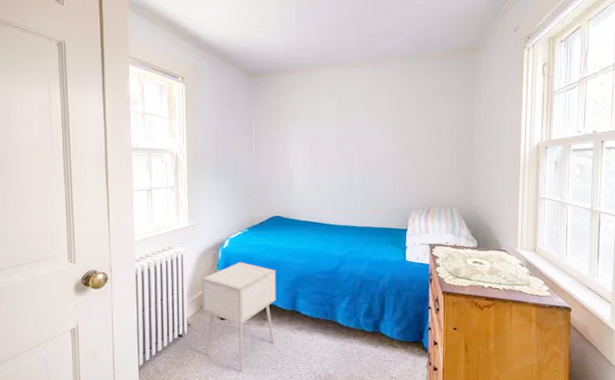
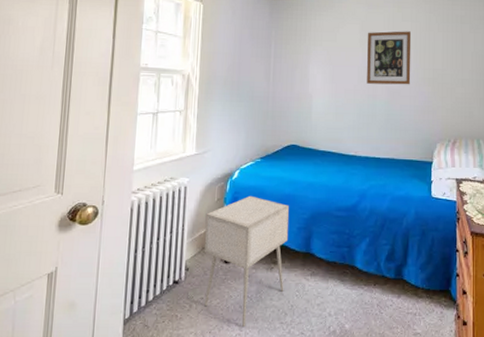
wall art: none [344,105,387,158] -> present [367,31,412,85]

